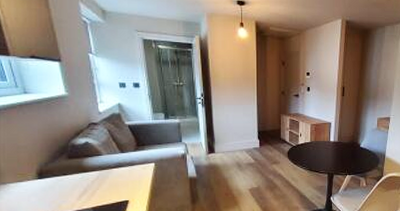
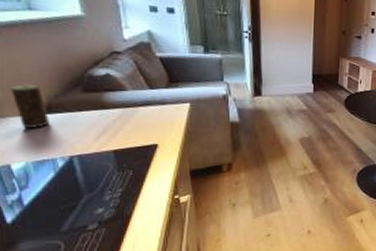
candle: none [11,155,41,193] -> present [11,84,49,129]

